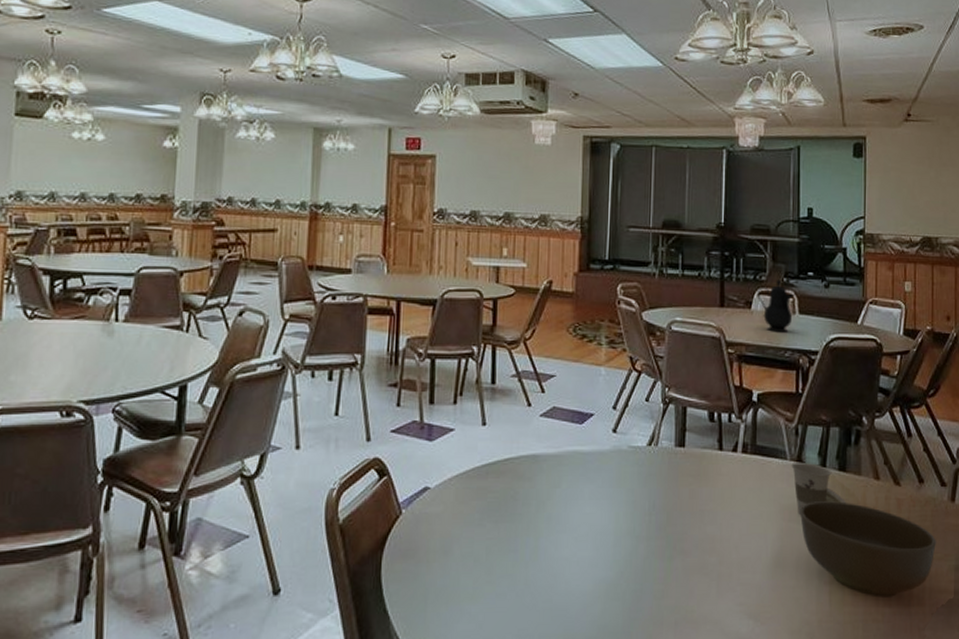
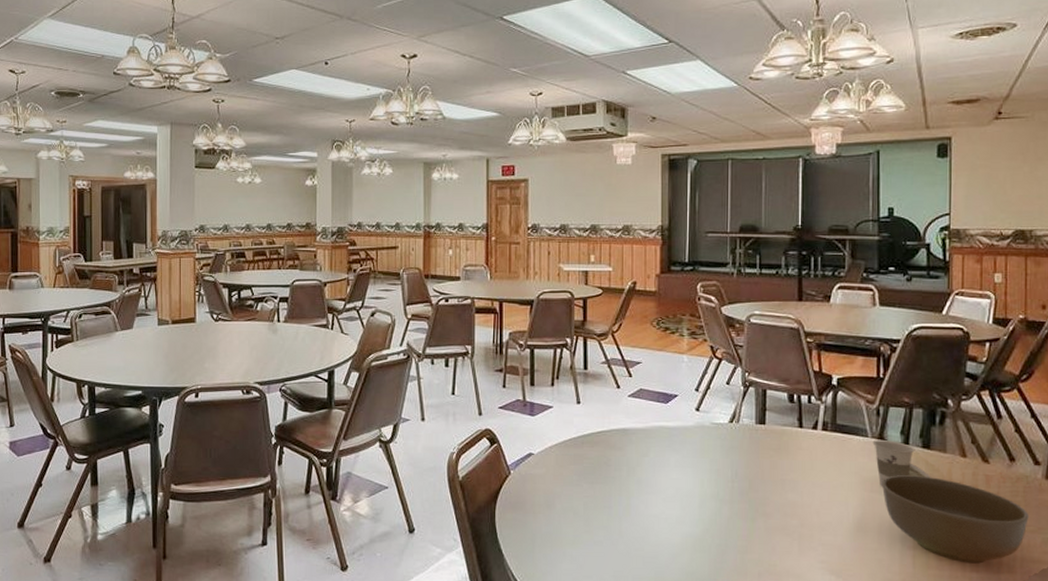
coffeepot: present [757,280,796,332] -> none [836,275,876,323]

